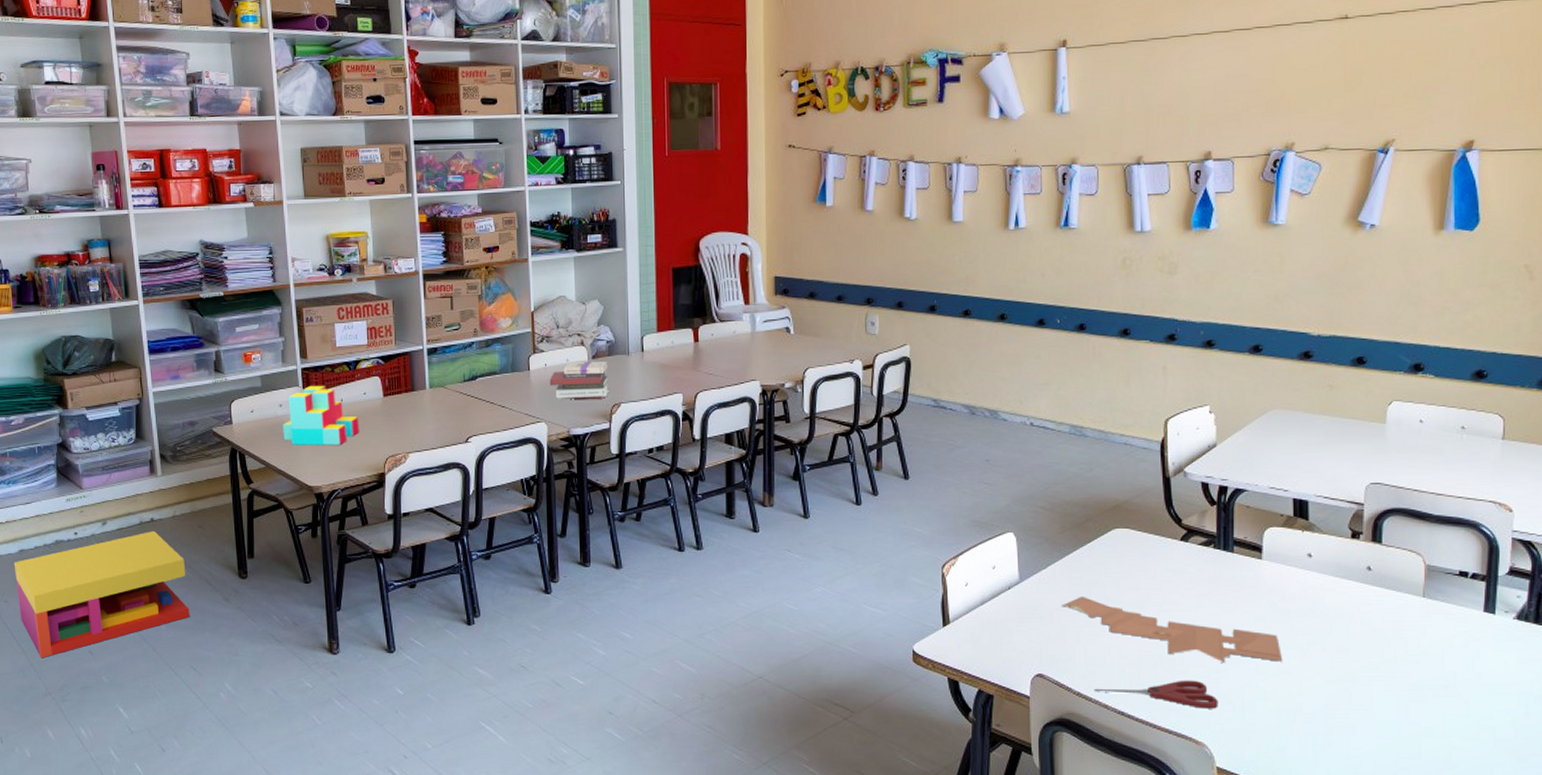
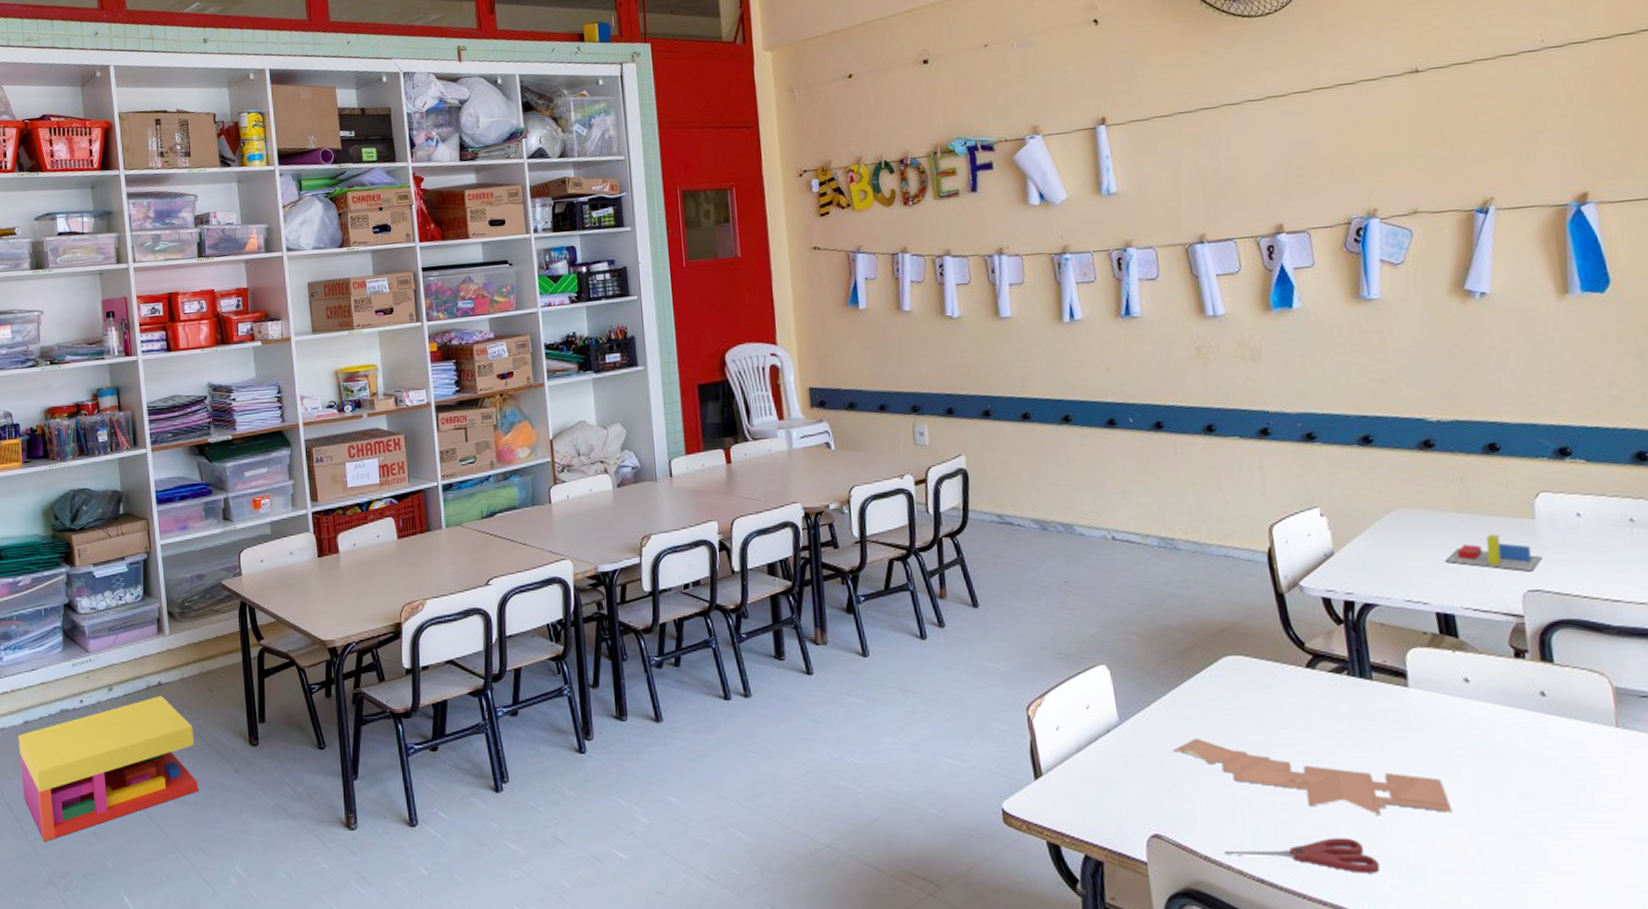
toy blocks: present [283,385,360,445] -> none [294,529,374,596]
books: present [549,362,610,399] -> none [572,490,639,533]
toy blocks: none [1307,434,1386,467] -> present [1445,533,1542,572]

